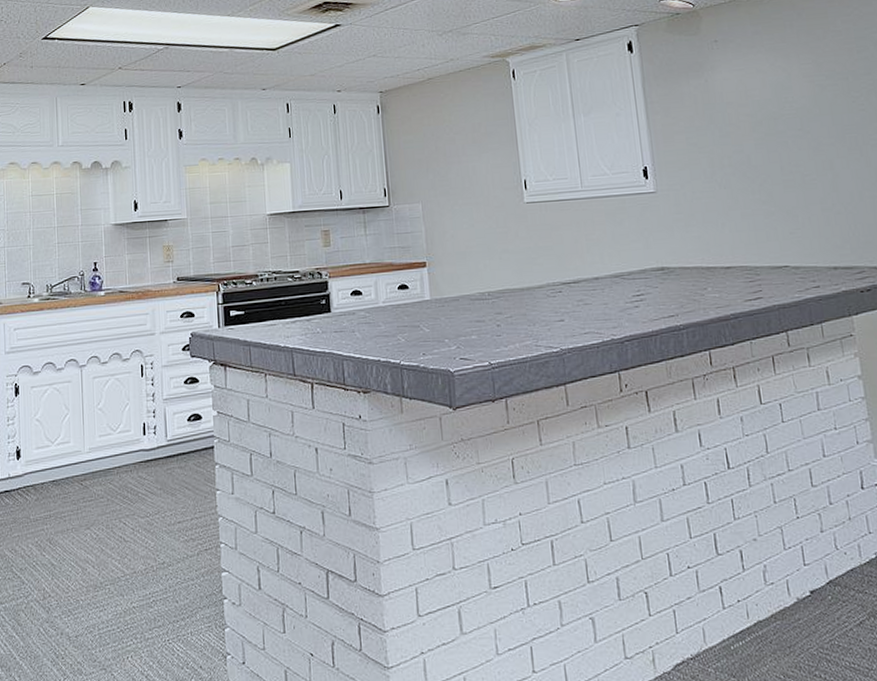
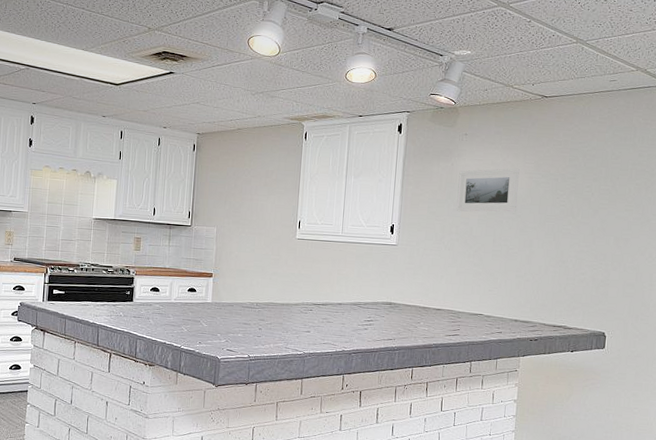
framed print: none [717,72,802,139] -> present [456,168,520,212]

